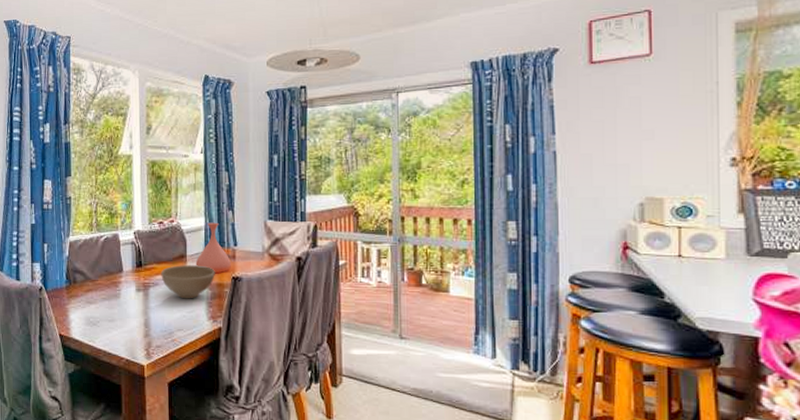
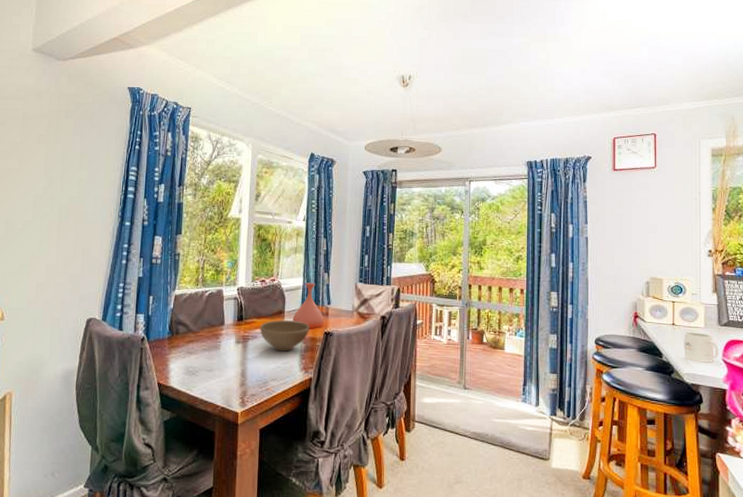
mug: none [695,265,748,304] -> present [684,332,719,363]

